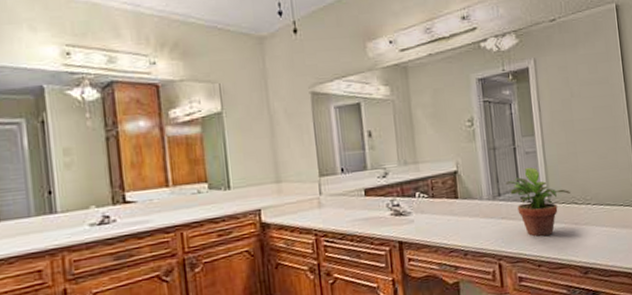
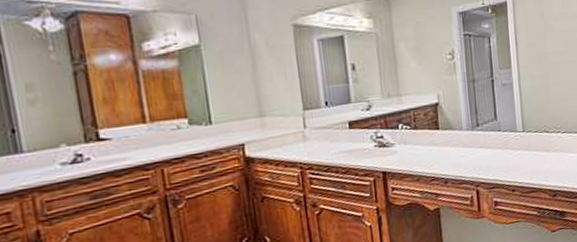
potted plant: present [505,167,570,237] -> none [483,98,542,164]

